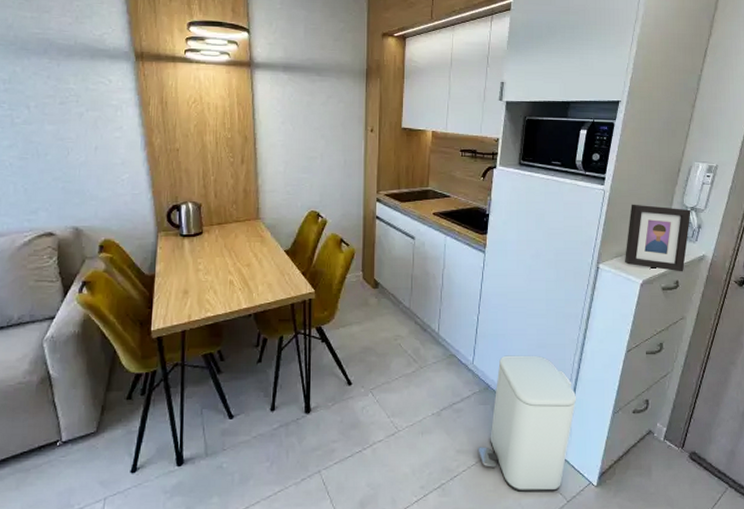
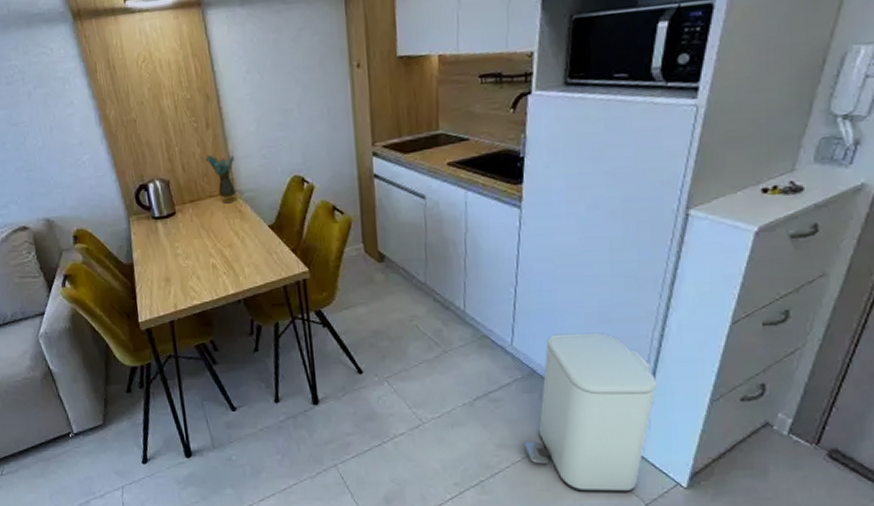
vase: none [236,186,262,229] -> present [205,154,237,204]
picture frame: present [625,204,691,272] -> none [730,118,843,212]

